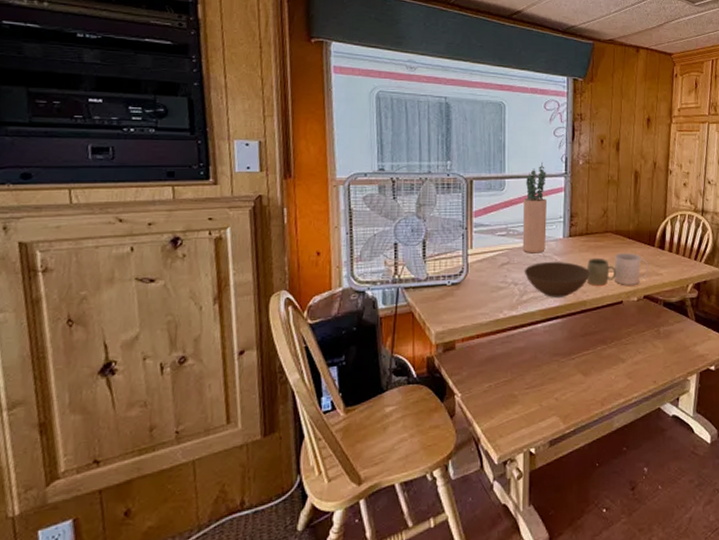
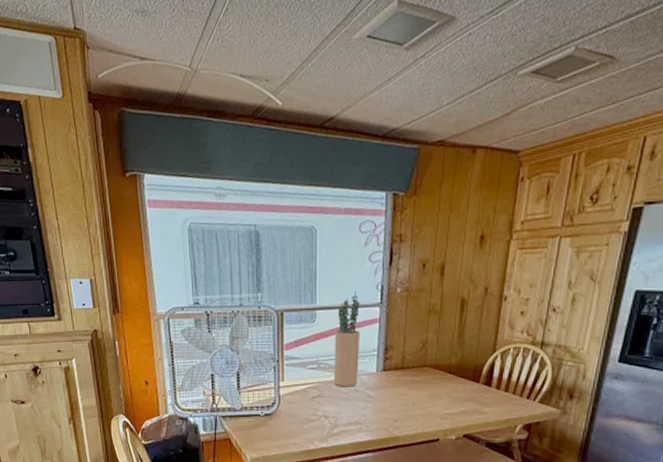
bowl: present [524,262,590,297] -> none [335,396,404,432]
mug: present [586,258,616,286] -> none [400,393,433,422]
mug: present [613,252,649,285] -> none [430,388,471,423]

